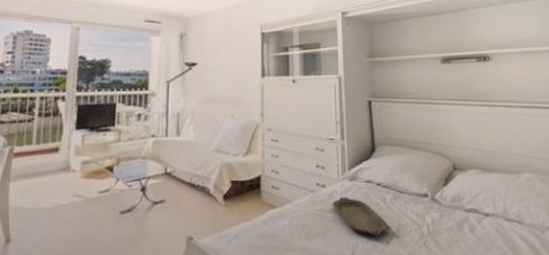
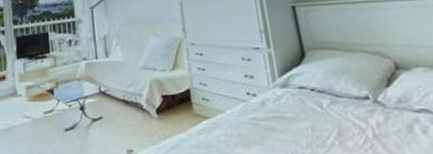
serving tray: present [333,196,391,235] -> none [266,104,332,141]

